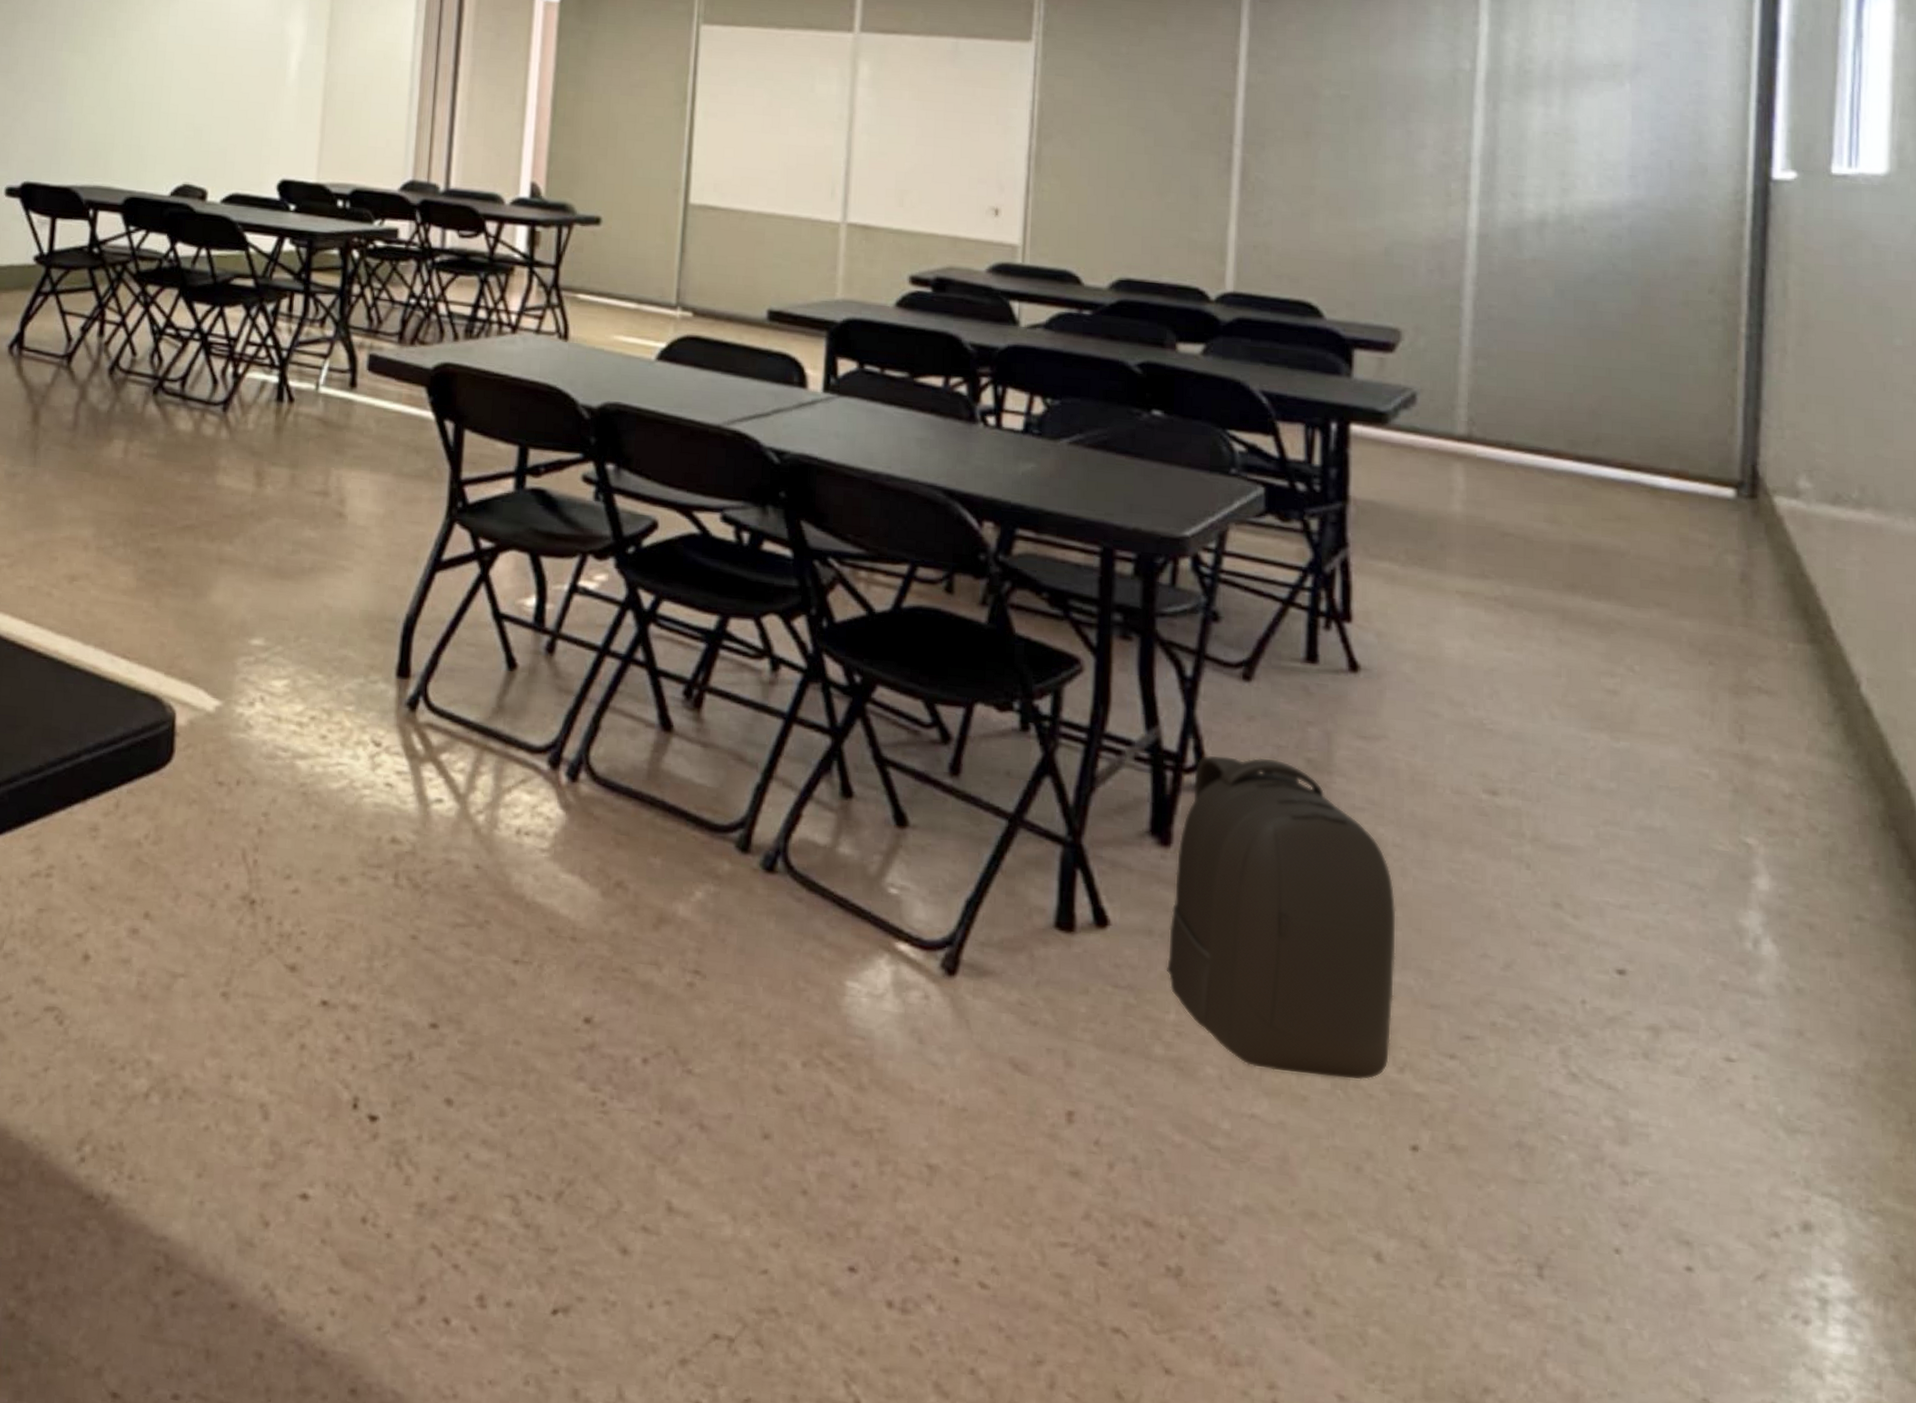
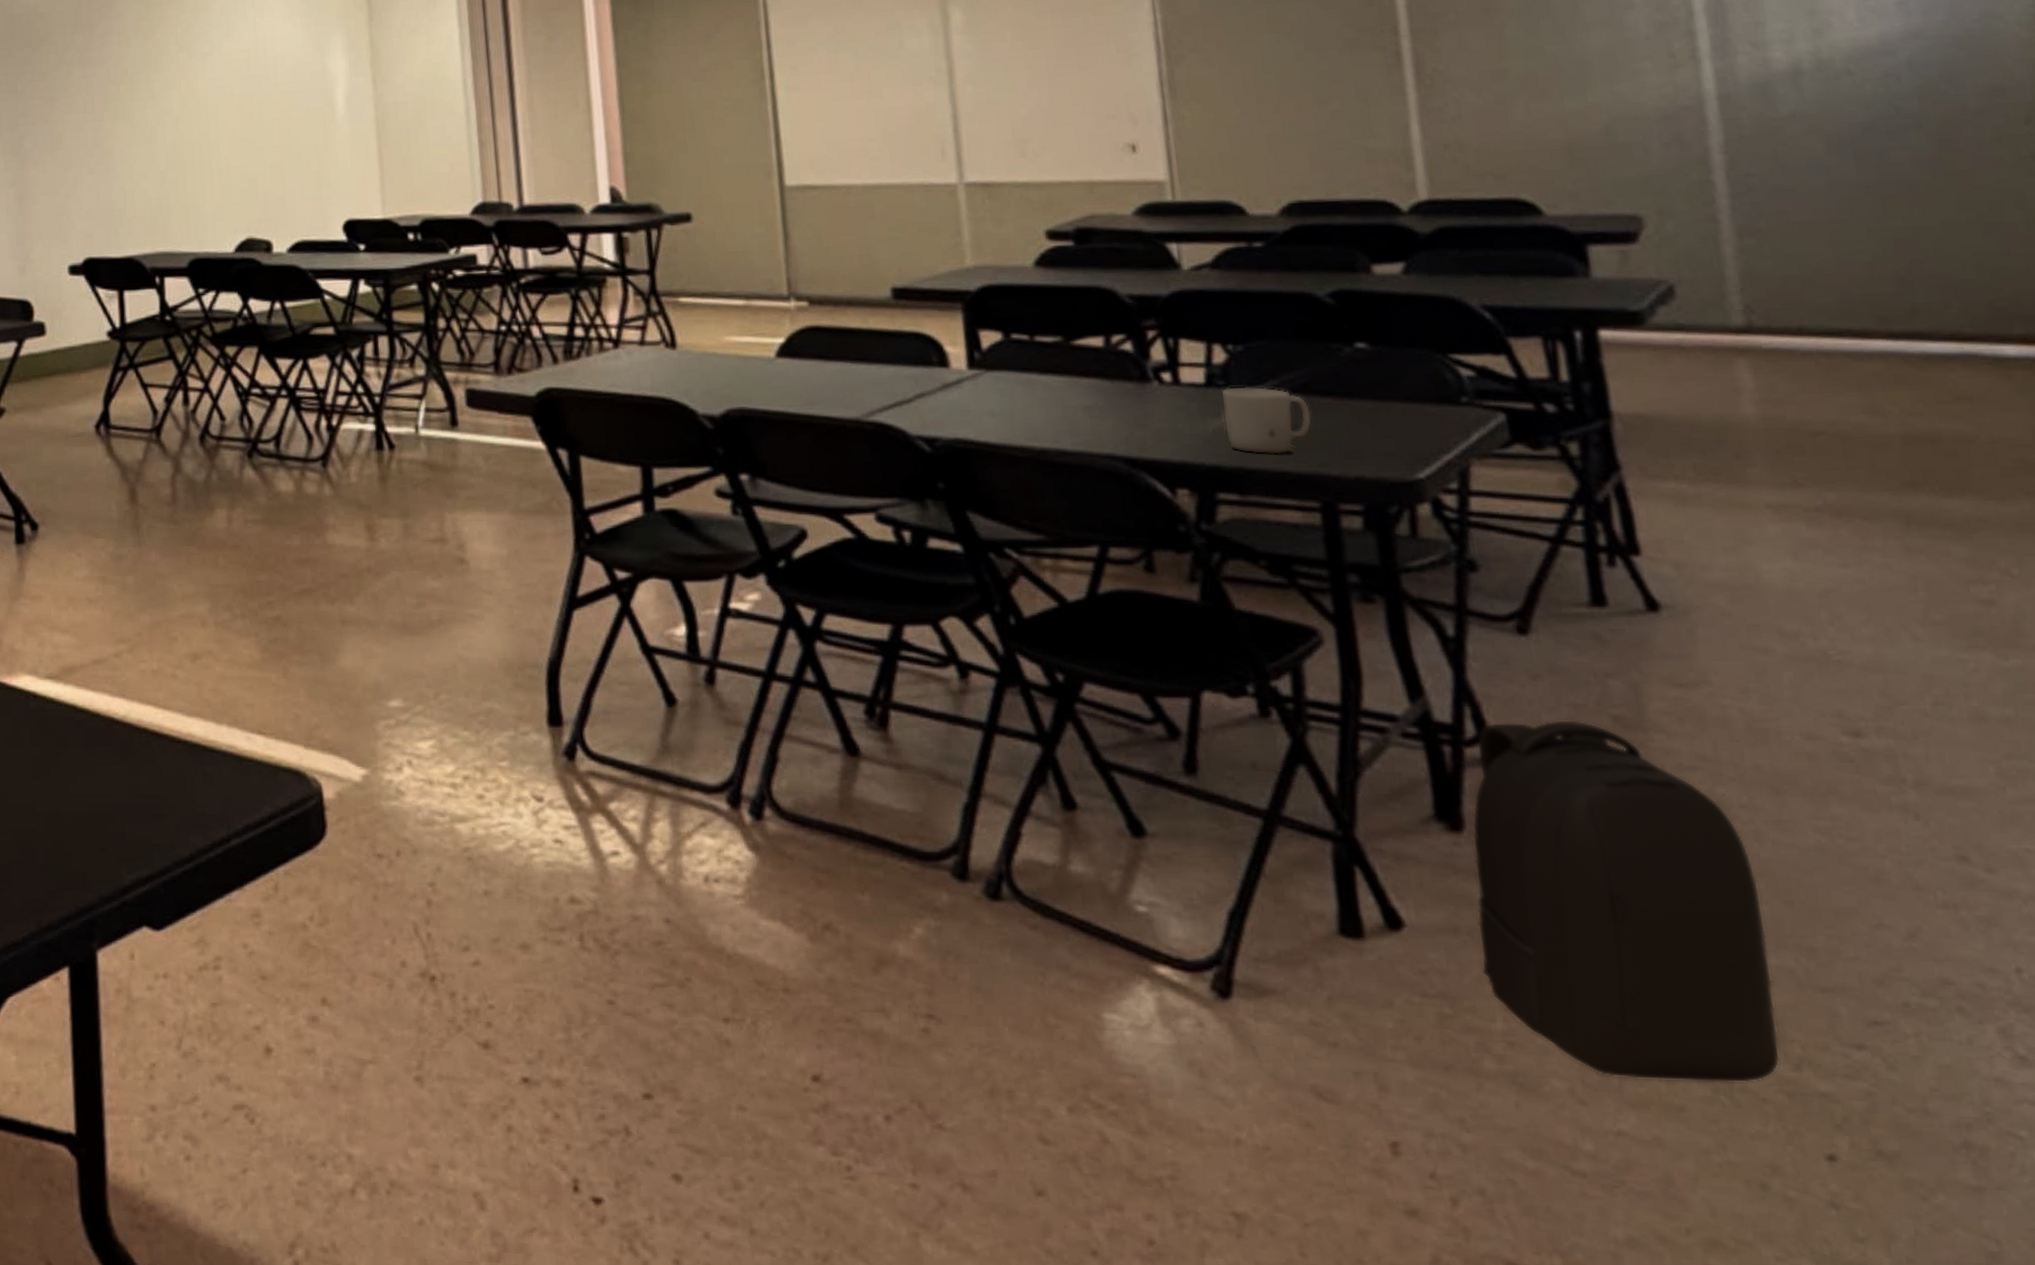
mug: none [1033,436,1106,501] -> present [1222,386,1312,455]

